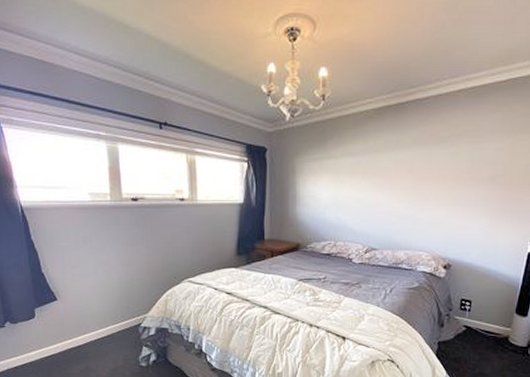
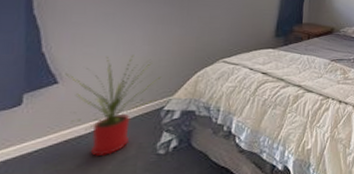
house plant: none [61,275,136,364] -> present [65,55,162,156]

